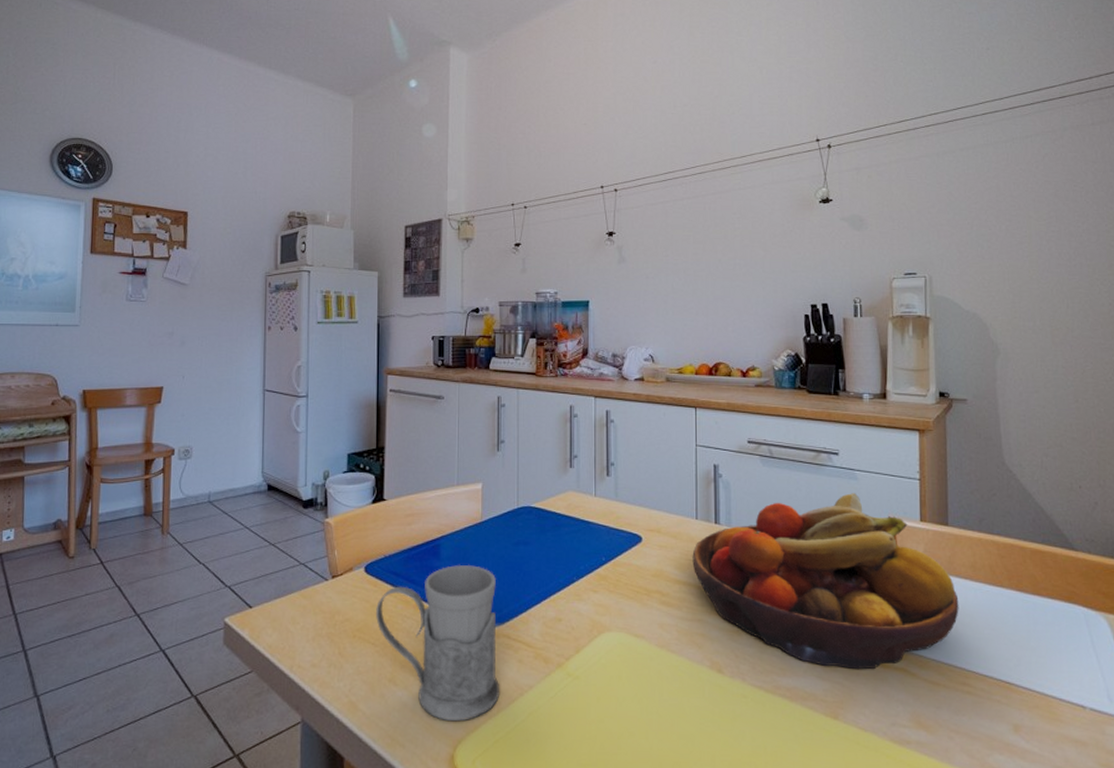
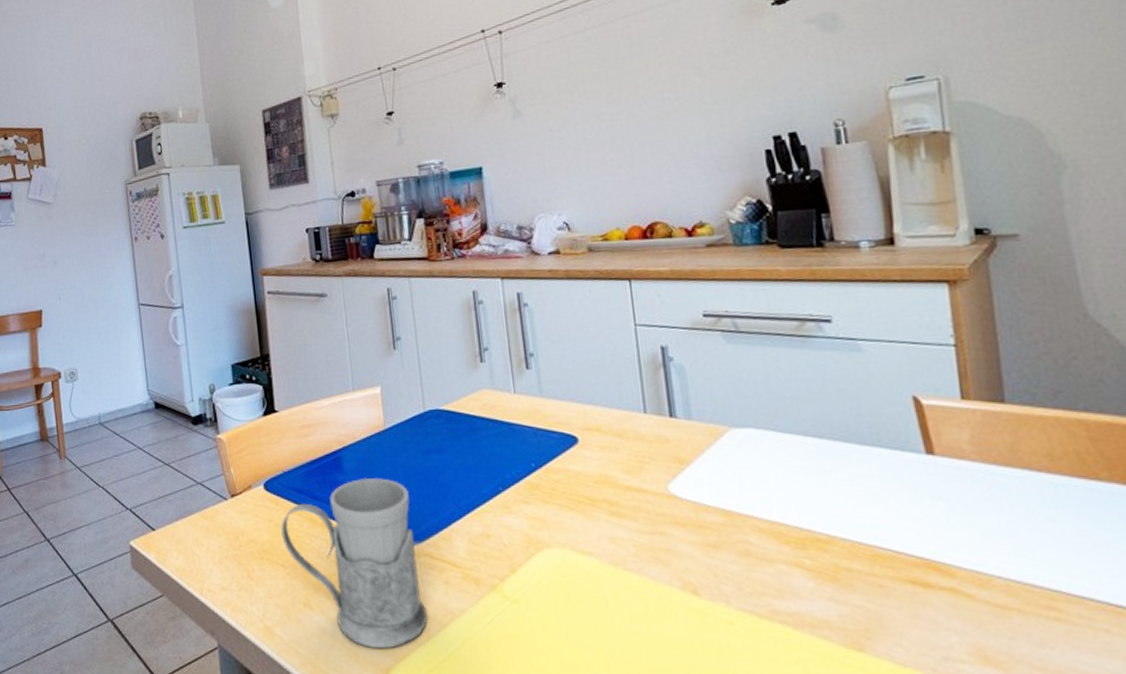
fruit bowl: present [692,493,959,670] -> none [644,369,1033,591]

